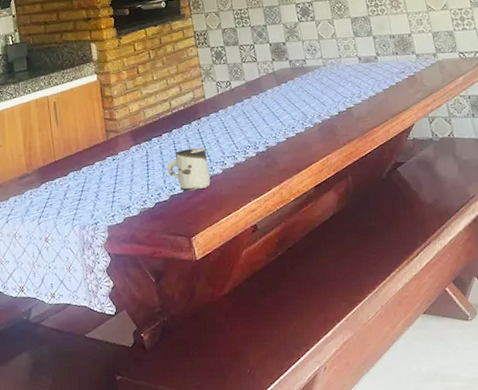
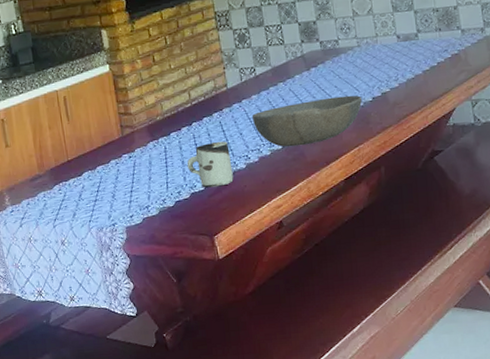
bowl: none [227,109,329,155] -> present [252,95,362,147]

